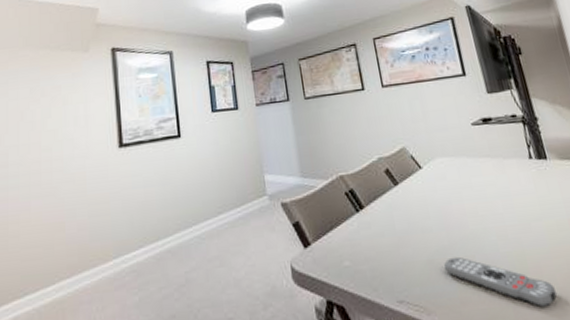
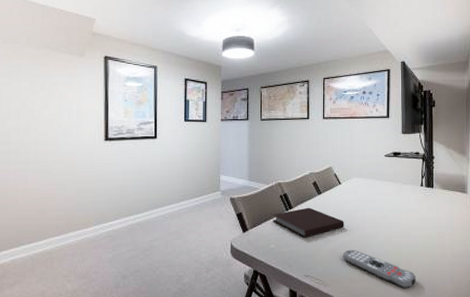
notebook: none [340,204,439,248] -> present [273,207,344,238]

